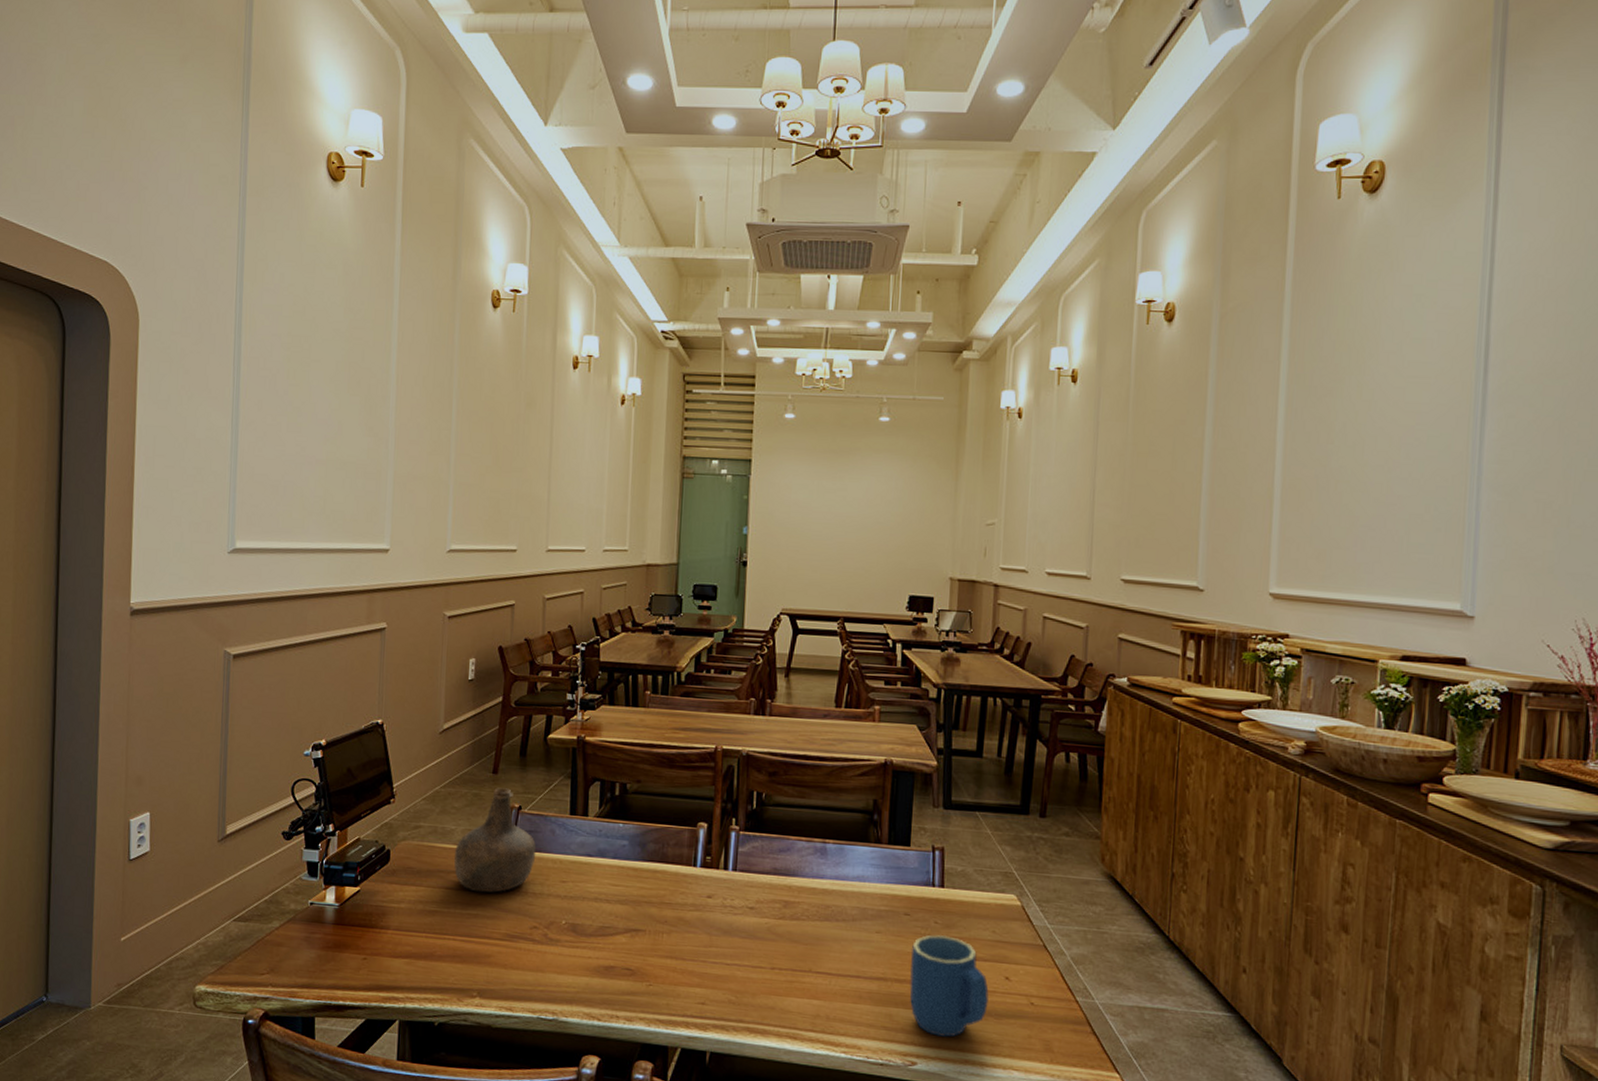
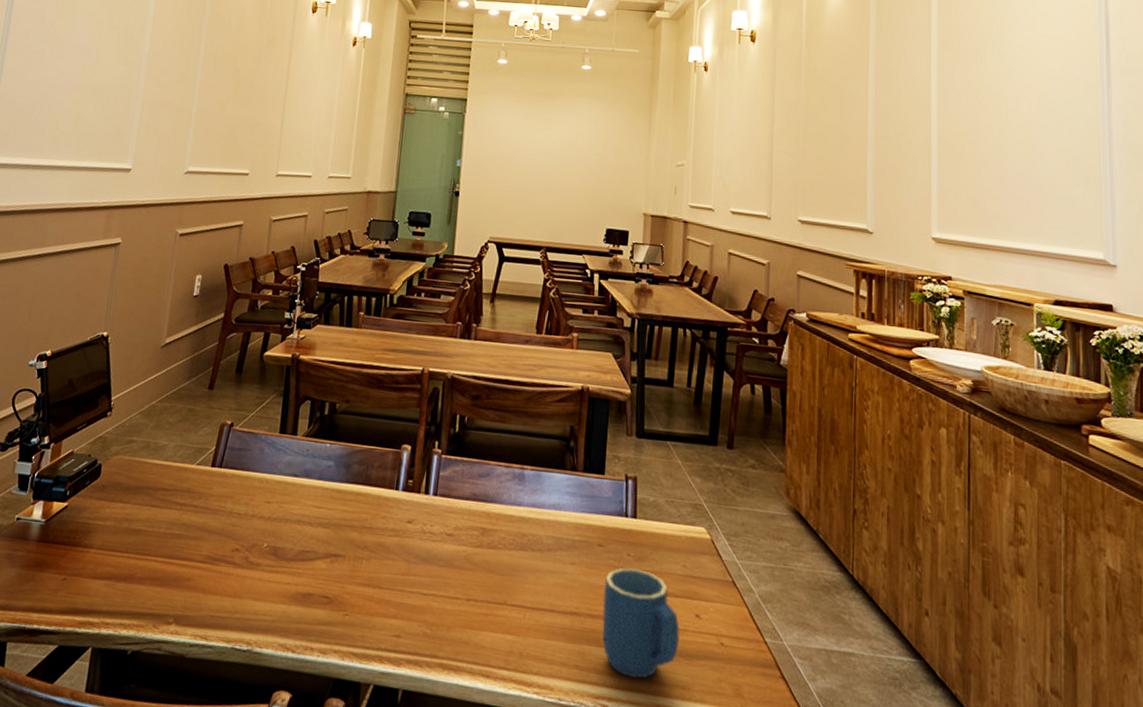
bottle: present [453,787,537,893] -> none [162,403,245,512]

